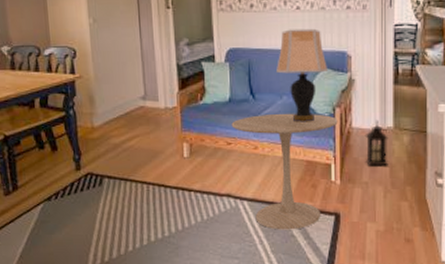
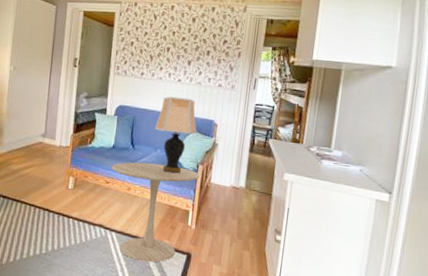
lantern: present [365,120,388,167] -> none [219,179,240,218]

